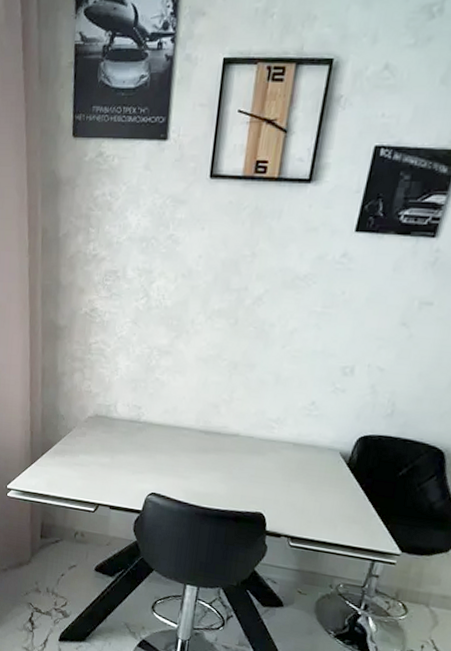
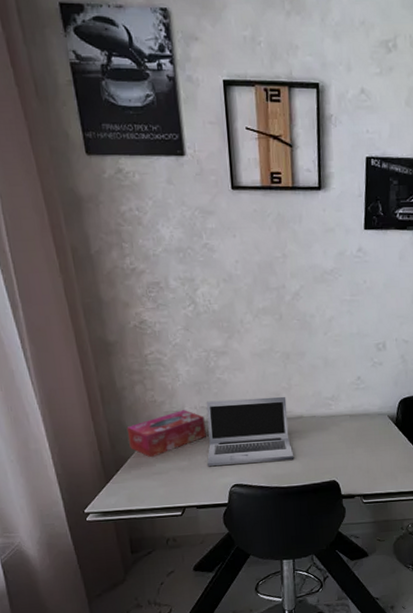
tissue box: none [58,405,135,448] -> present [126,410,206,458]
laptop: none [129,400,225,480] -> present [206,396,294,467]

